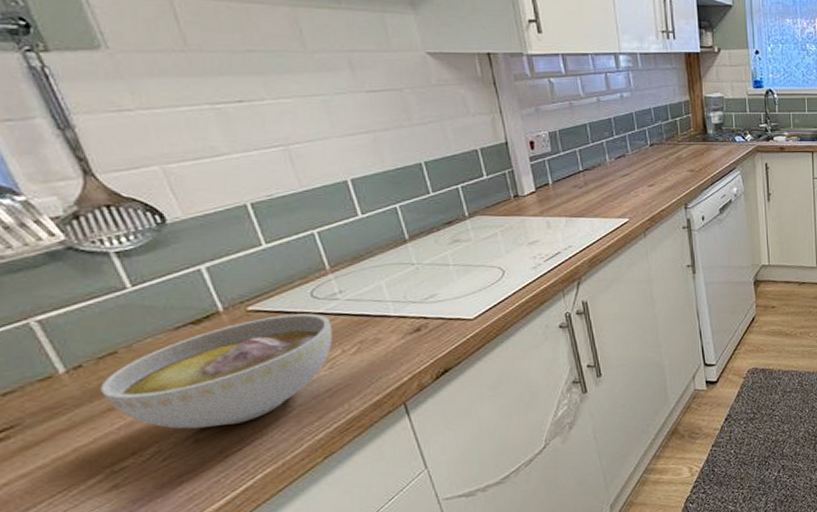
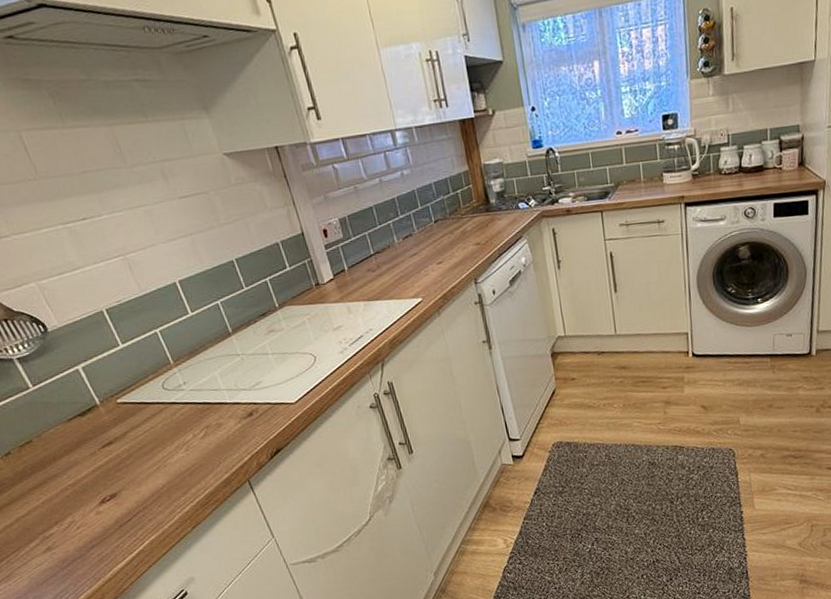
bowl: present [100,313,332,429] -> none [25,403,185,503]

